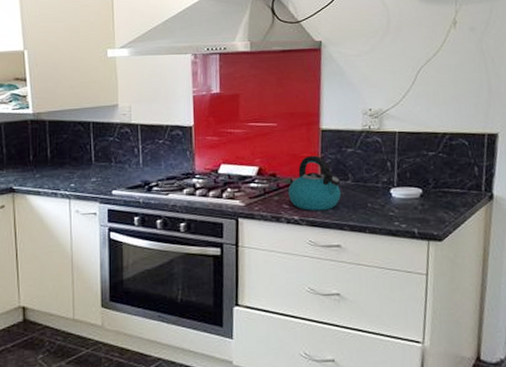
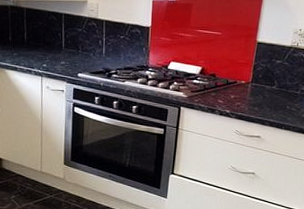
kettle: present [288,155,342,211] -> none [224,62,268,108]

